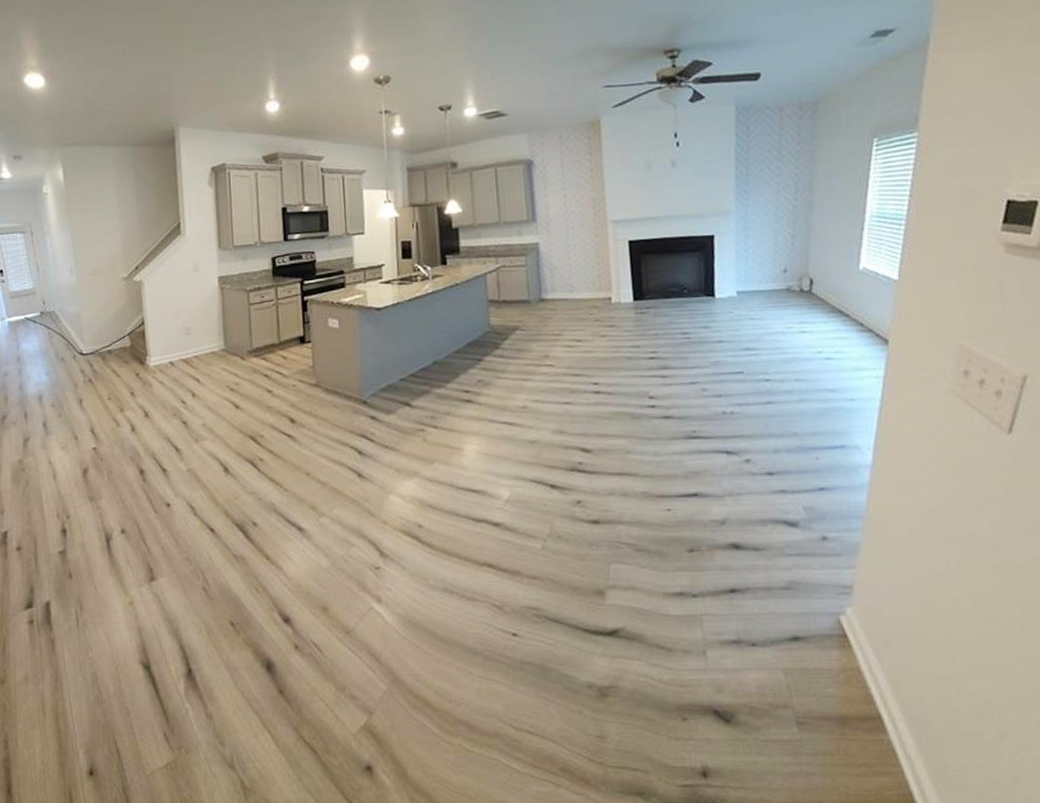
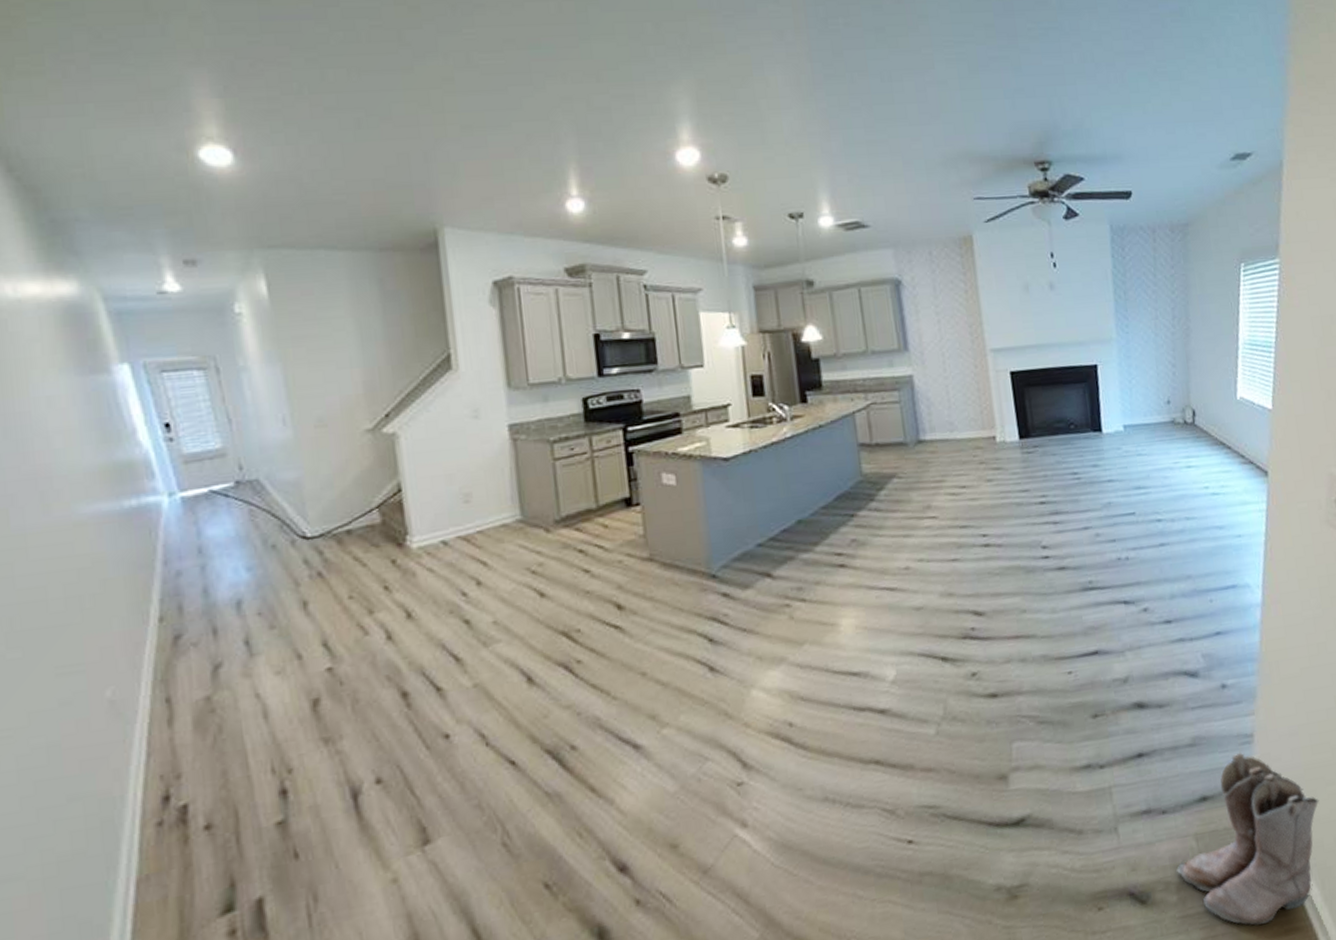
boots: none [763,601,921,762] -> present [1176,752,1320,925]

